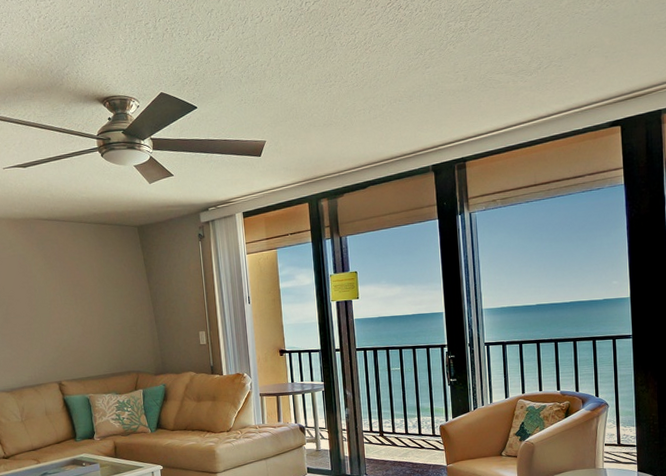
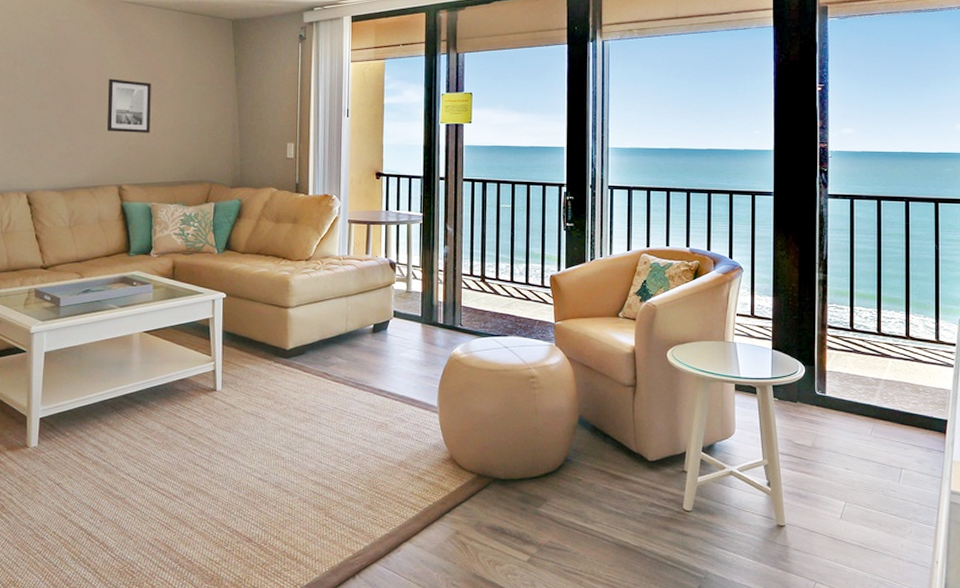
wall art: none [36,289,79,336] -> present [106,78,151,133]

